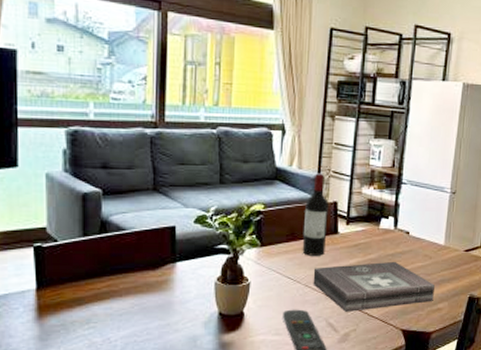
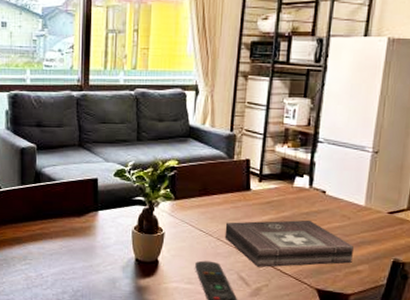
wine bottle: present [302,173,329,256] -> none [214,131,241,211]

